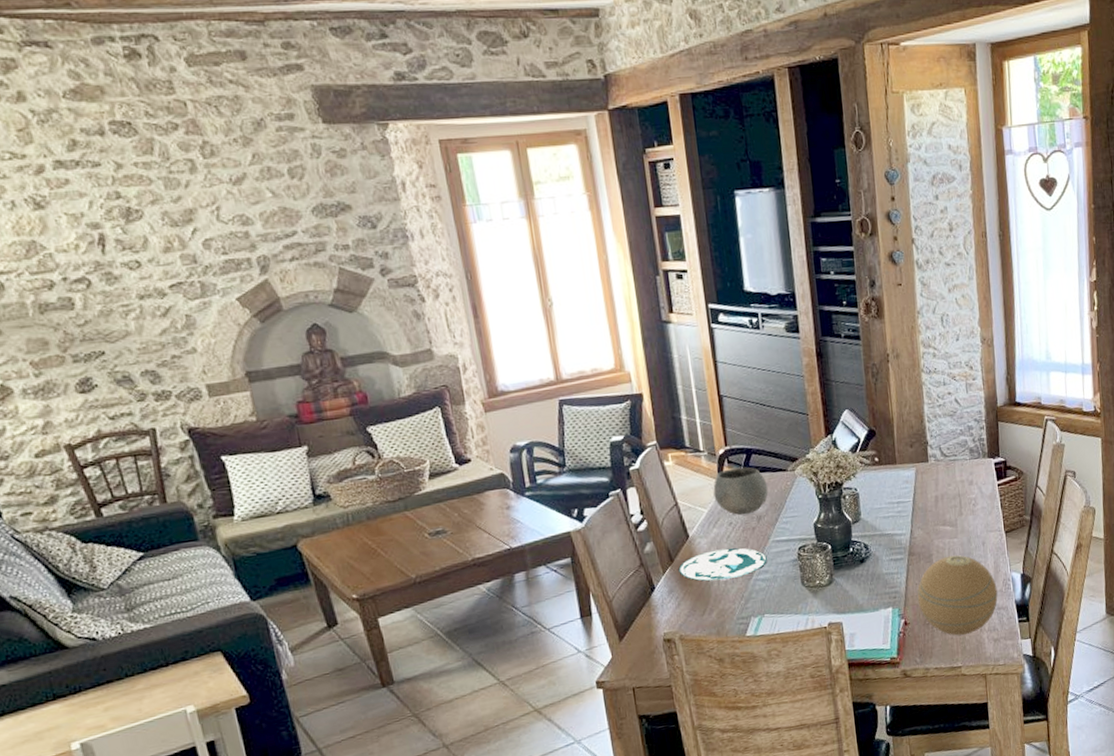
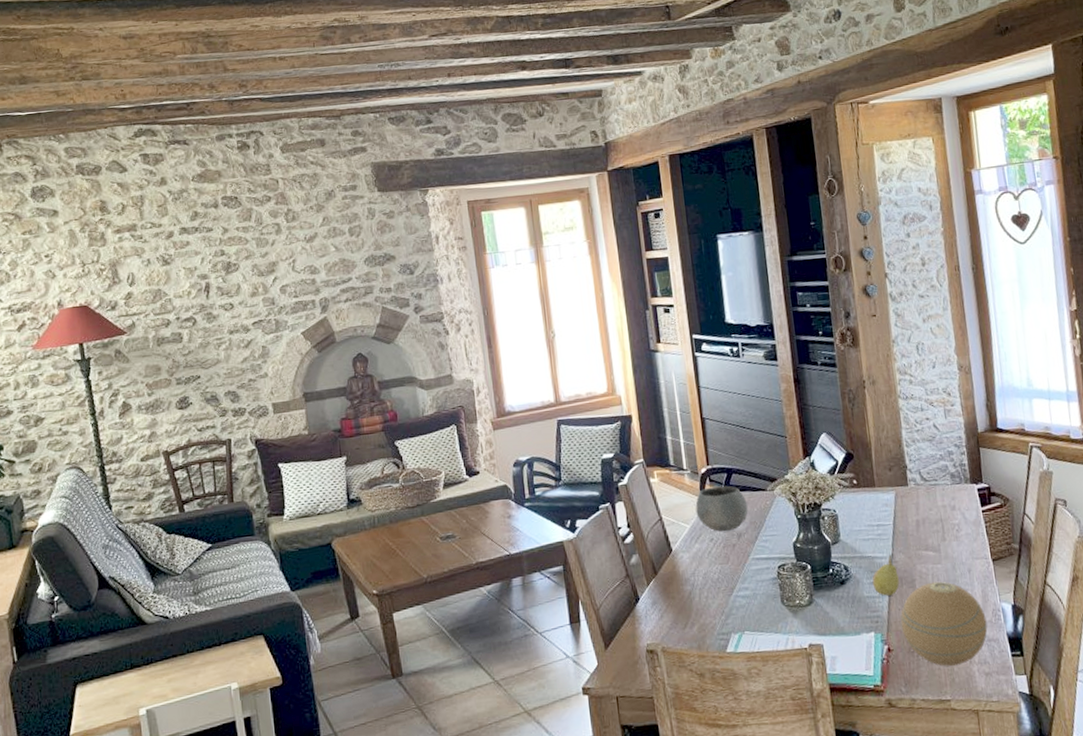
plate: present [678,548,767,581] -> none [662,563,747,595]
fruit: none [891,530,917,572] -> present [872,554,899,596]

